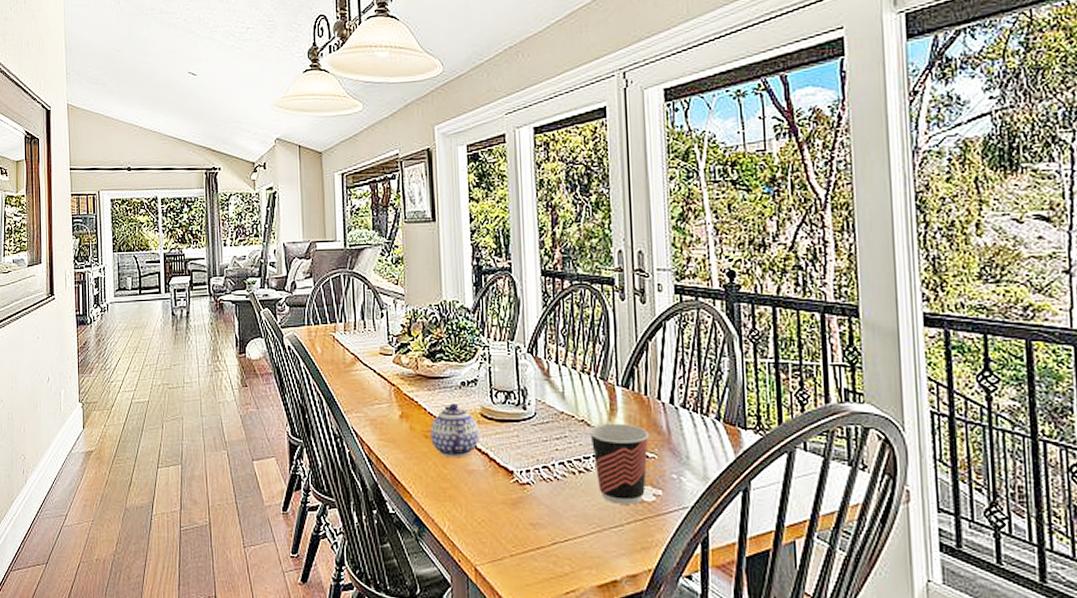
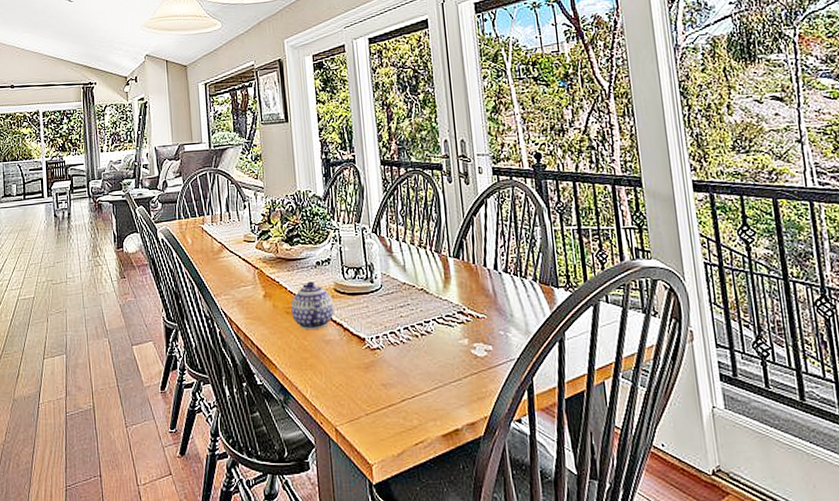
cup: present [588,423,650,505] -> none [427,289,479,361]

